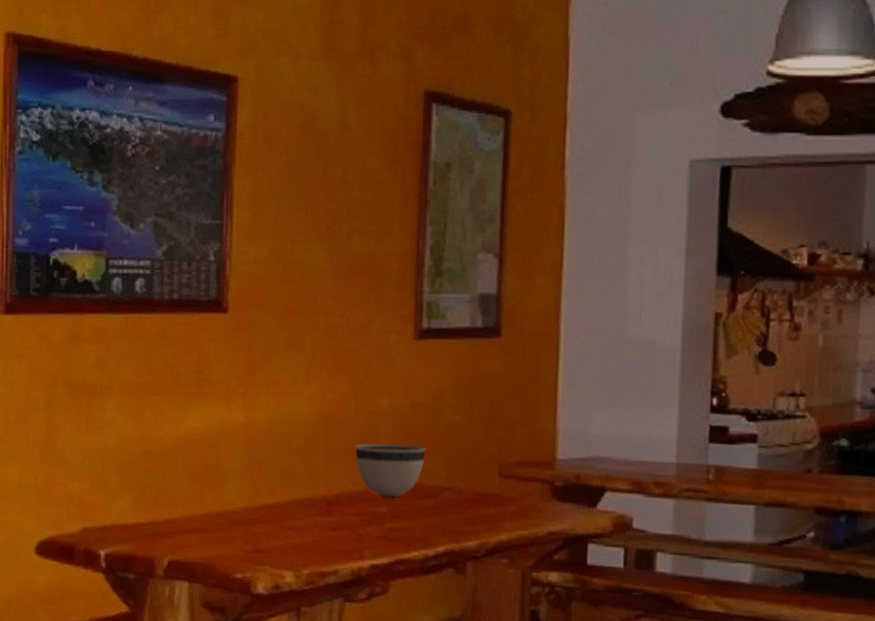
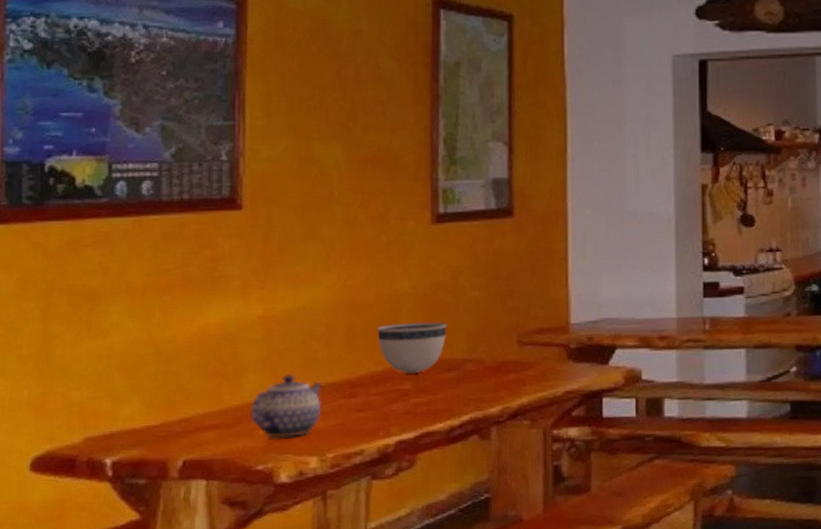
teapot: none [231,485,300,550] -> present [251,374,323,438]

